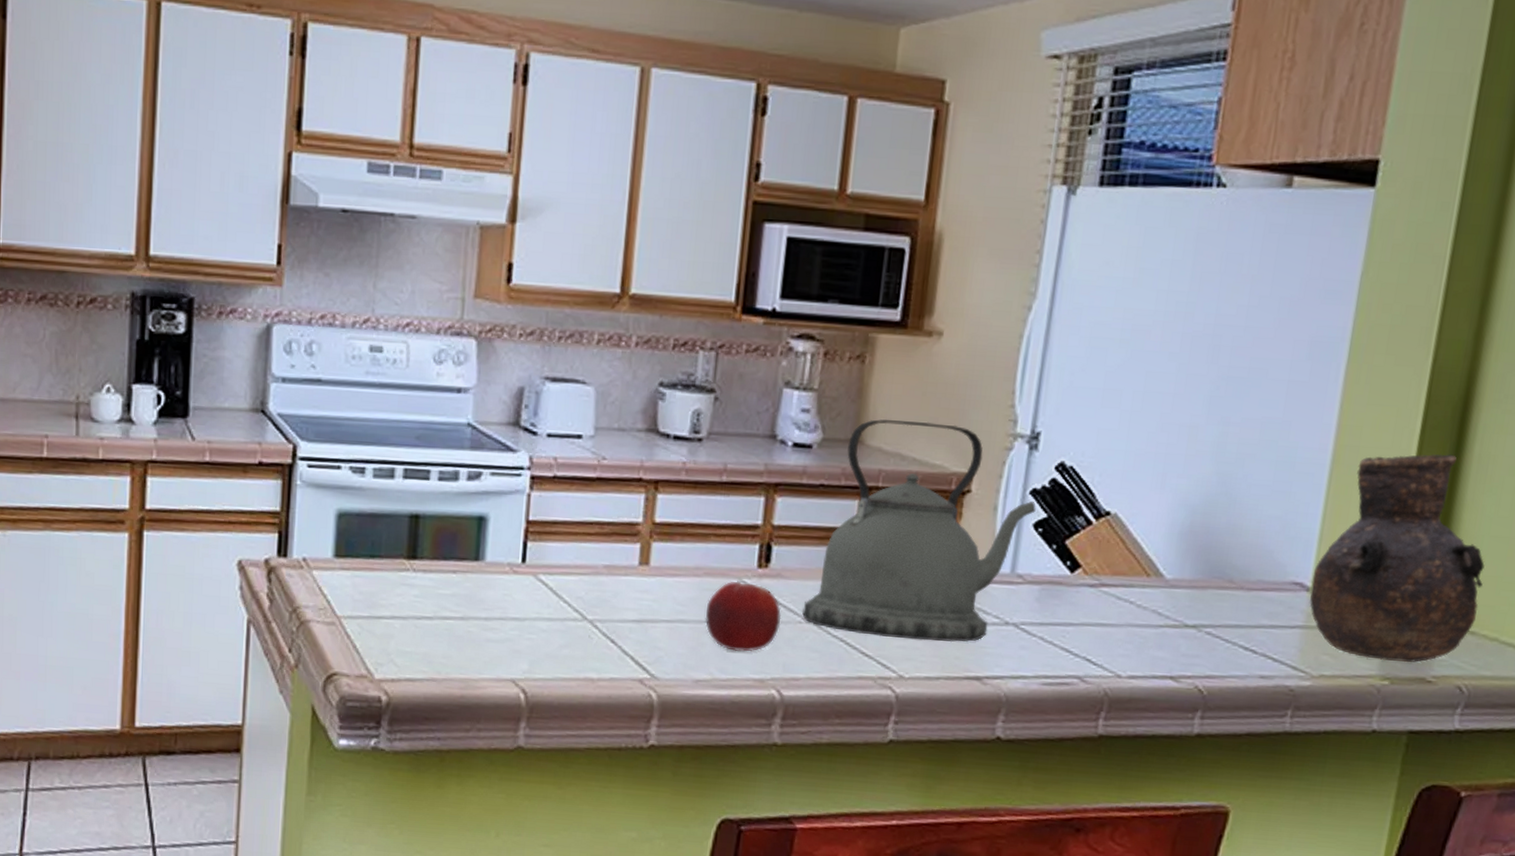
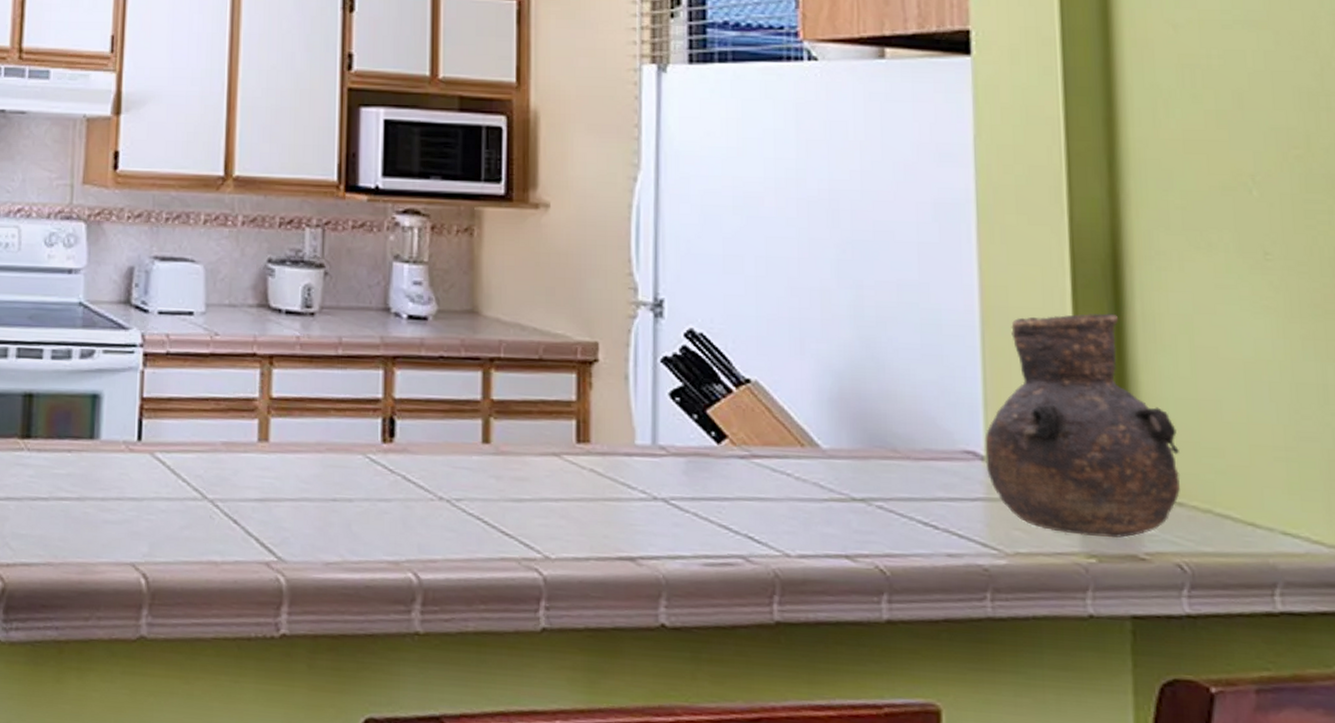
fruit: present [705,581,782,652] -> none [331,457,412,532]
kettle: present [801,419,1036,643] -> none [432,290,670,520]

